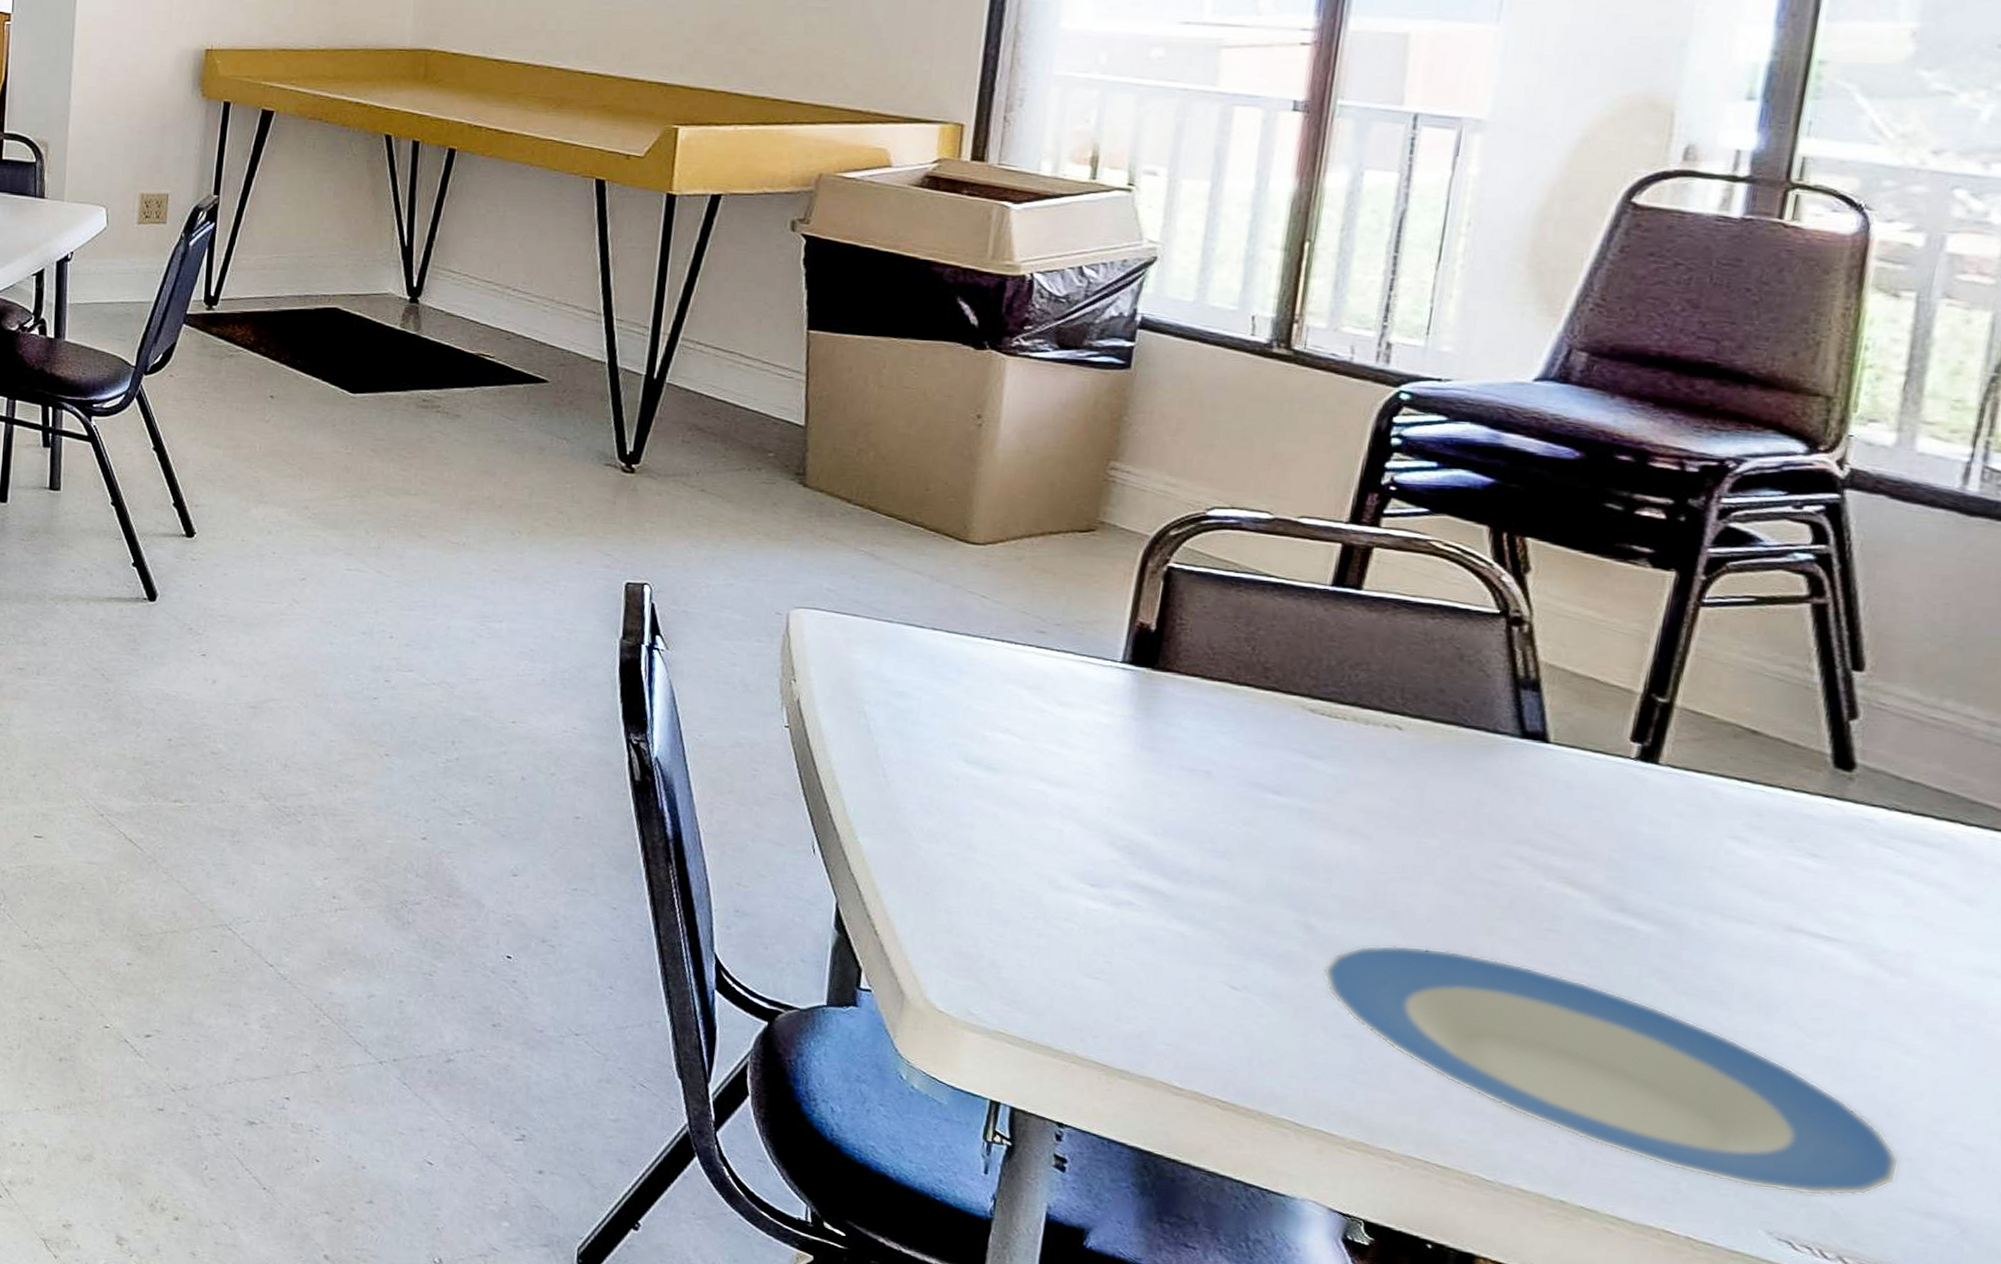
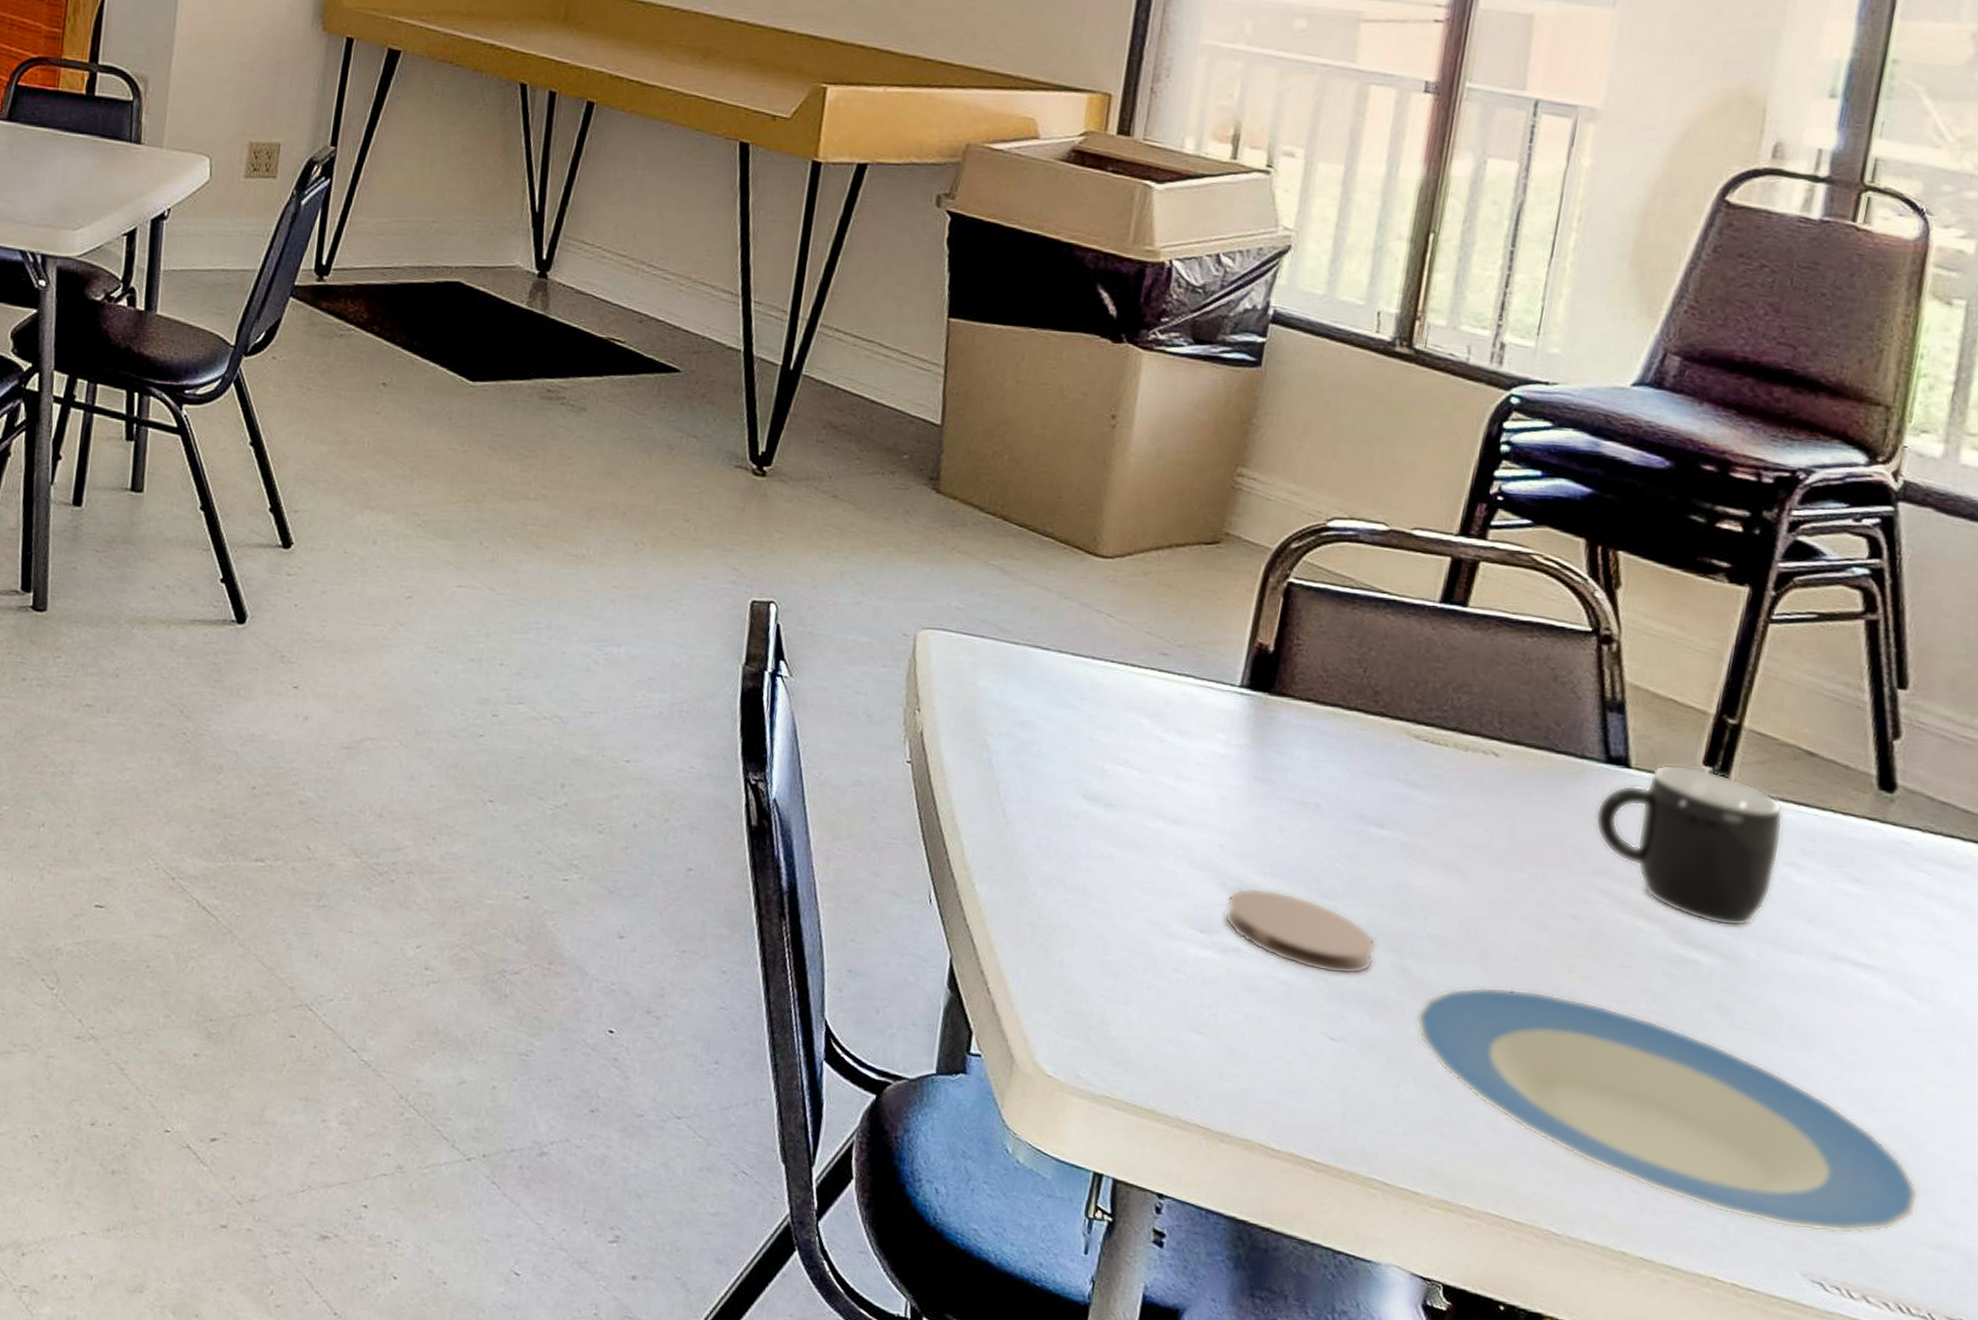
coaster: none [1114,846,1278,930] -> present [1224,887,1377,975]
mug: none [1511,740,1725,897] -> present [1595,764,1784,927]

